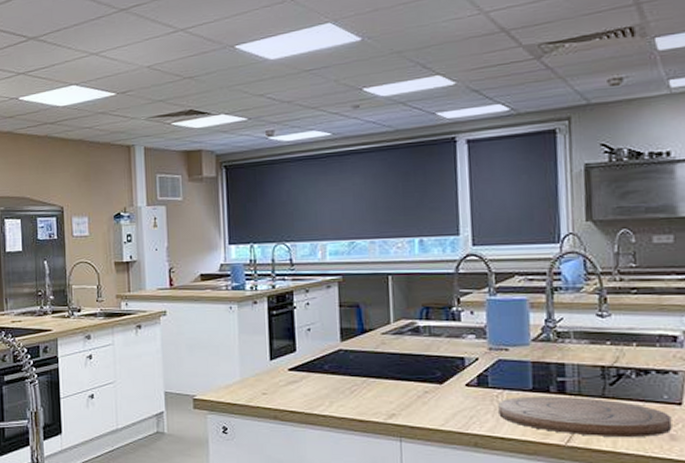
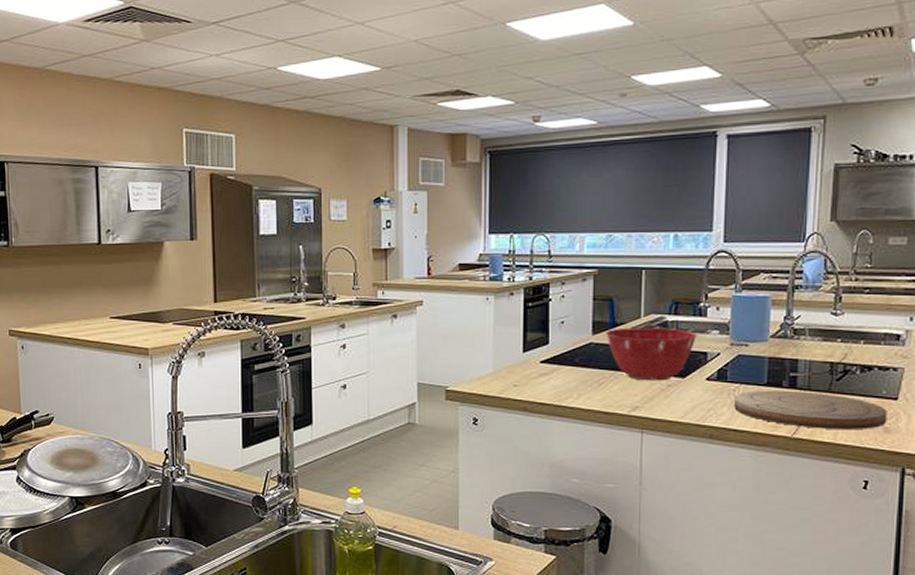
mixing bowl: none [355,333,453,388] -> present [606,327,698,381]

